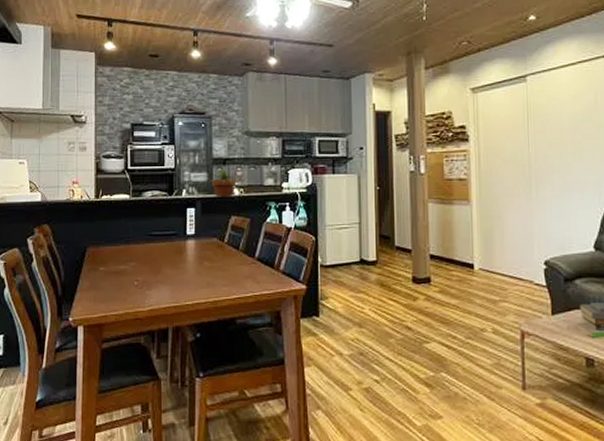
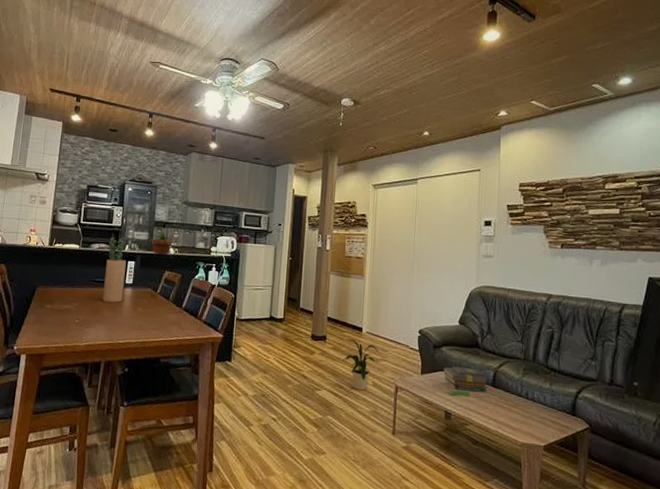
vase: none [162,174,186,259] -> present [102,231,128,304]
house plant: none [452,278,496,340] -> present [342,338,379,391]

